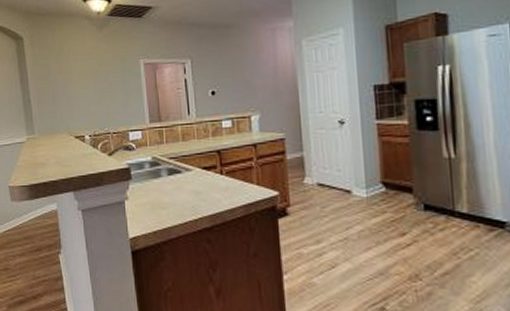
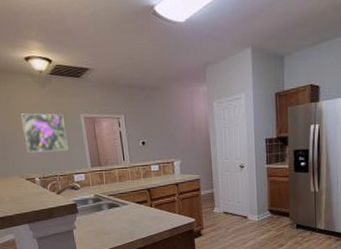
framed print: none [73,59,124,106] -> present [20,113,68,153]

